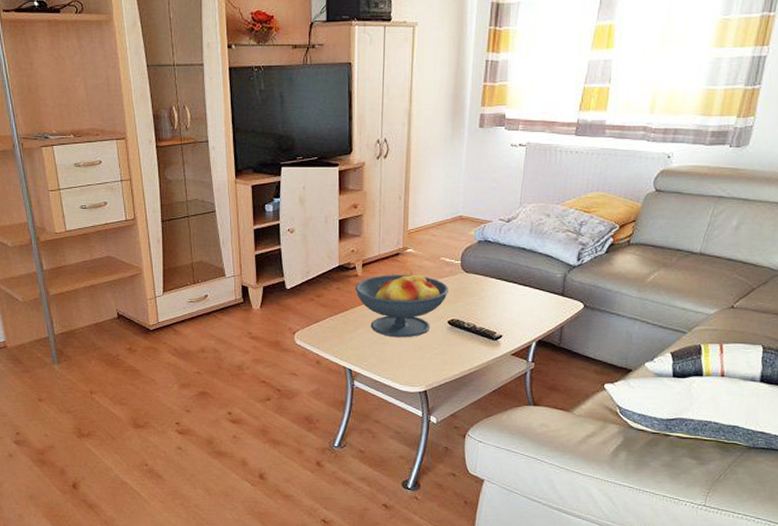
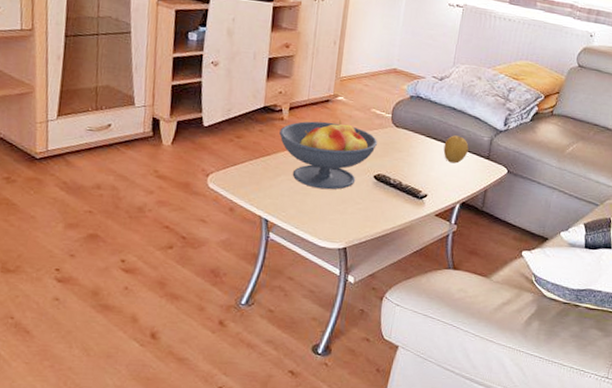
fruit: none [515,275,542,303] -> present [443,135,469,164]

